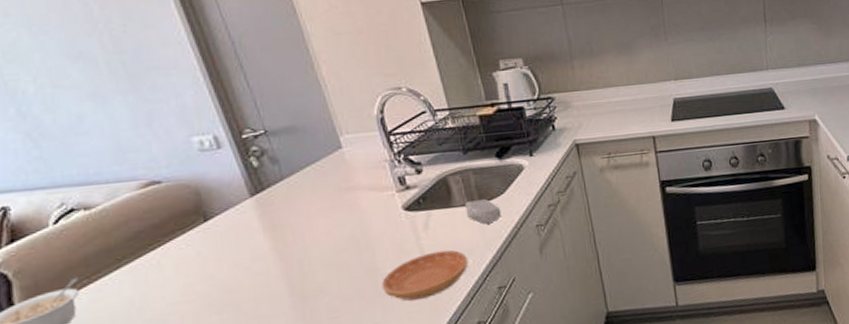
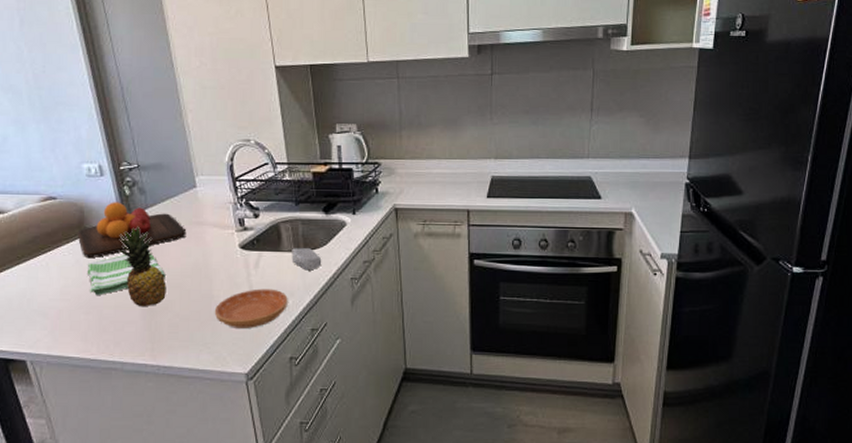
chopping board: none [194,176,337,248] -> present [77,202,187,259]
dish towel: none [212,230,318,291] -> present [87,253,167,296]
fruit: none [251,201,320,295] -> present [119,226,166,307]

